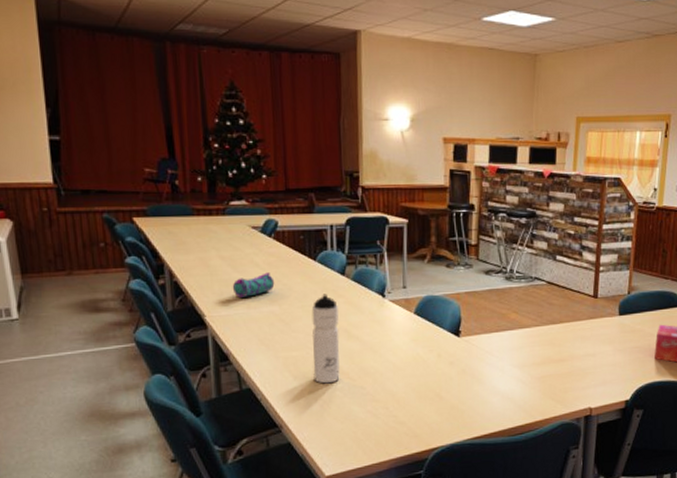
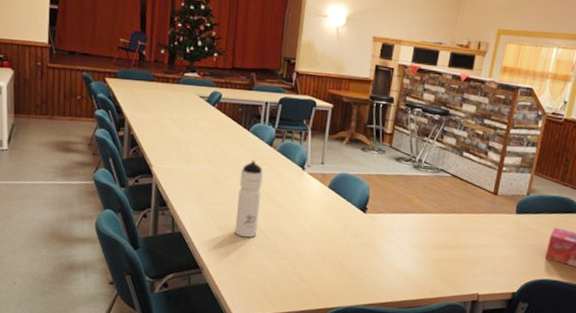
pencil case: present [232,272,275,299] -> none [177,136,213,156]

